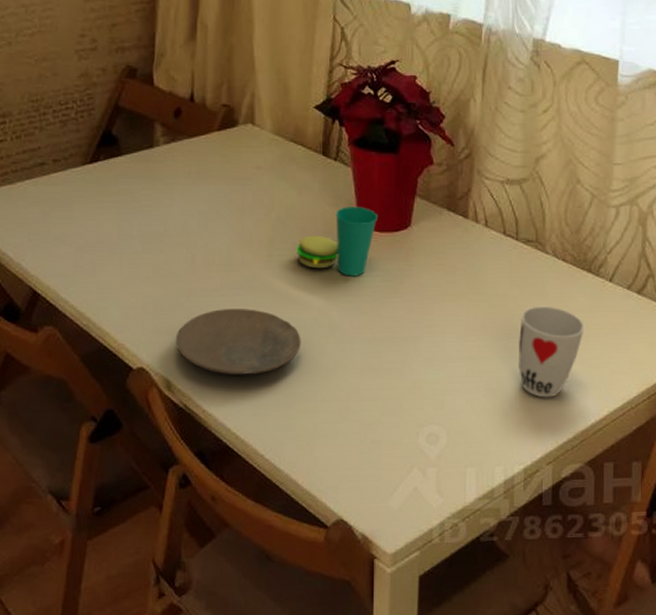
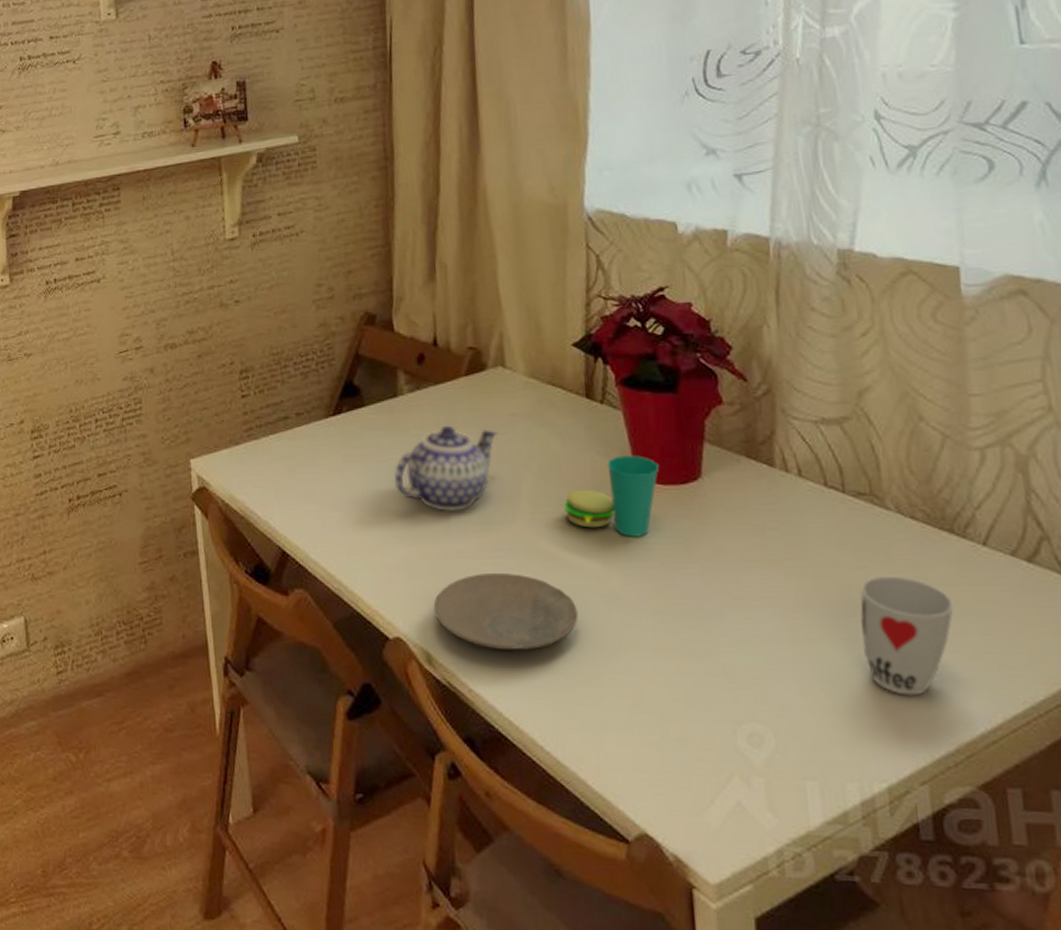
teapot: none [145,175,244,254] -> present [394,425,498,511]

